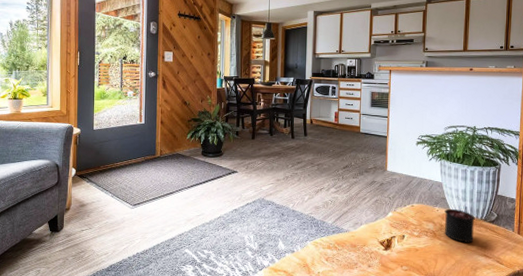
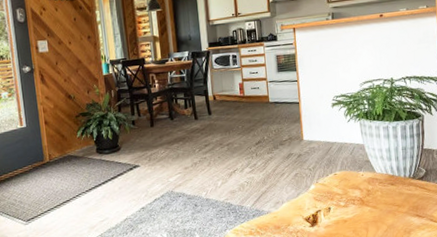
candle: present [444,207,475,243] -> none [370,166,404,206]

